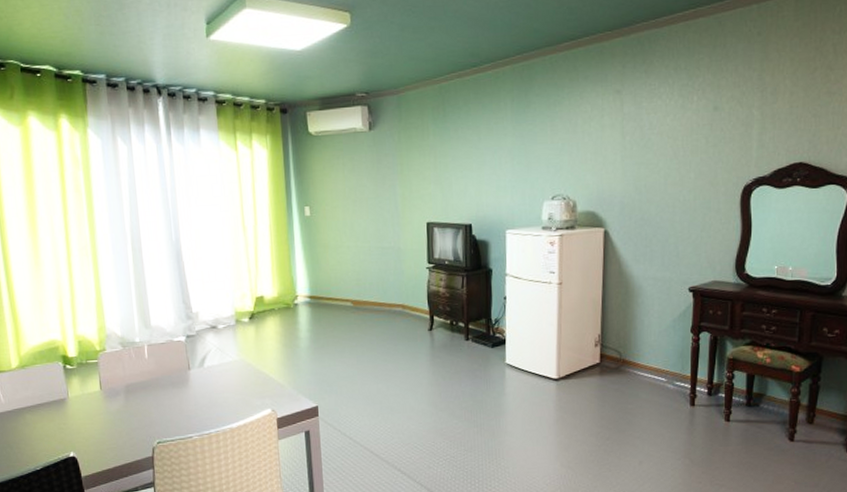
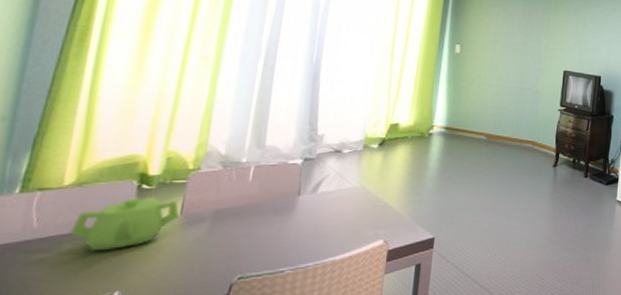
teapot: none [26,376,99,421] -> present [69,197,179,252]

